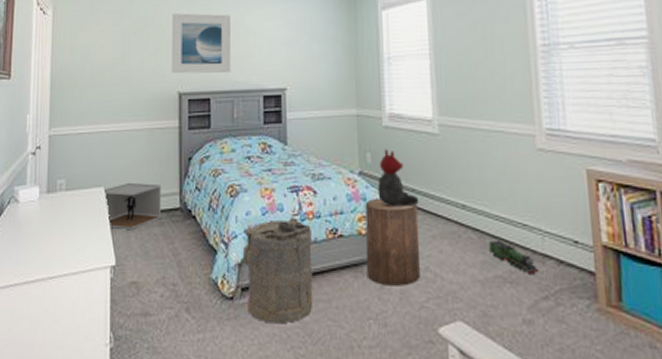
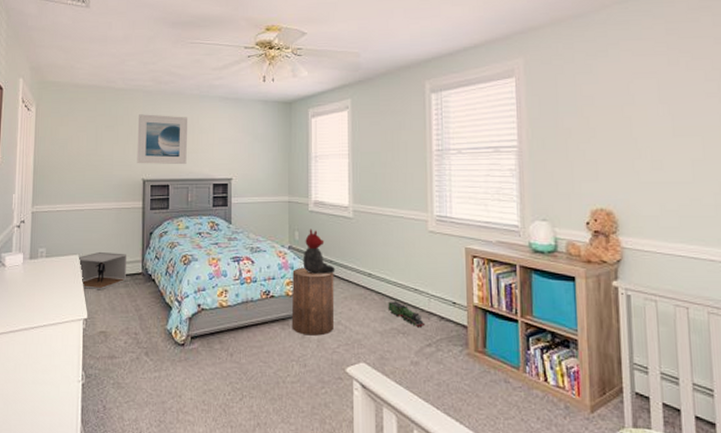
laundry hamper: present [241,217,313,324] -> none [191,282,249,365]

